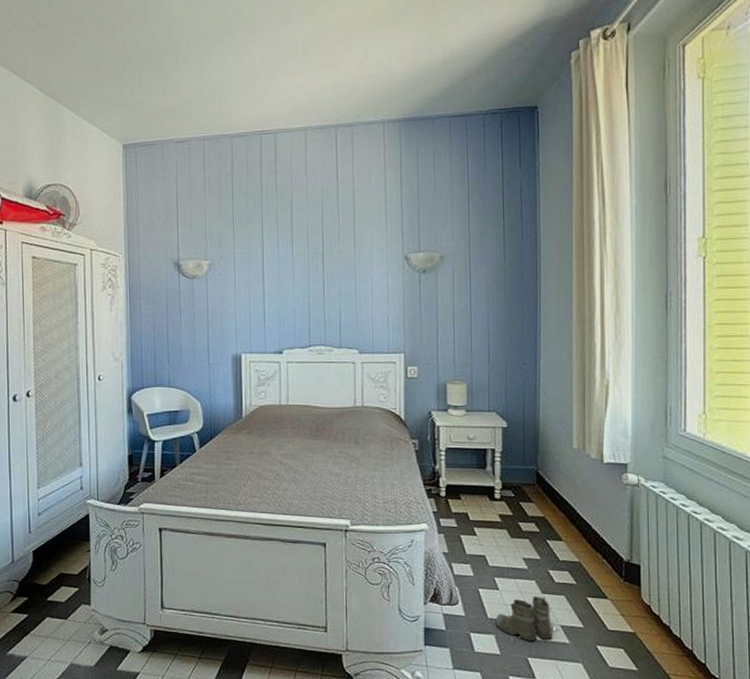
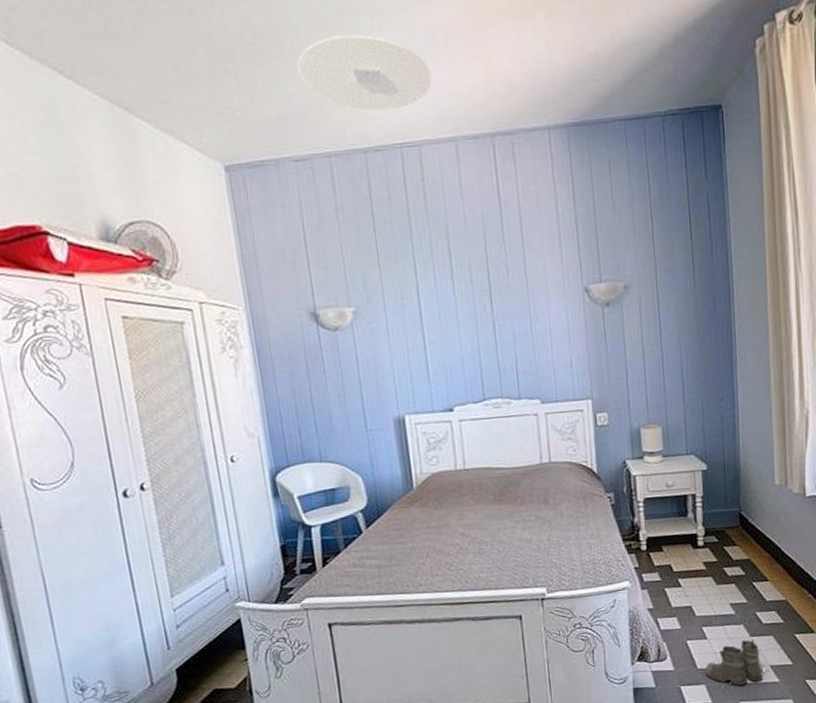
ceiling light: none [187,47,291,105] -> present [297,35,432,111]

